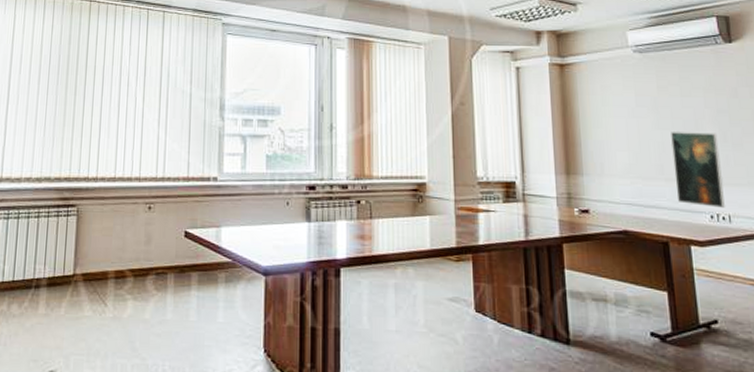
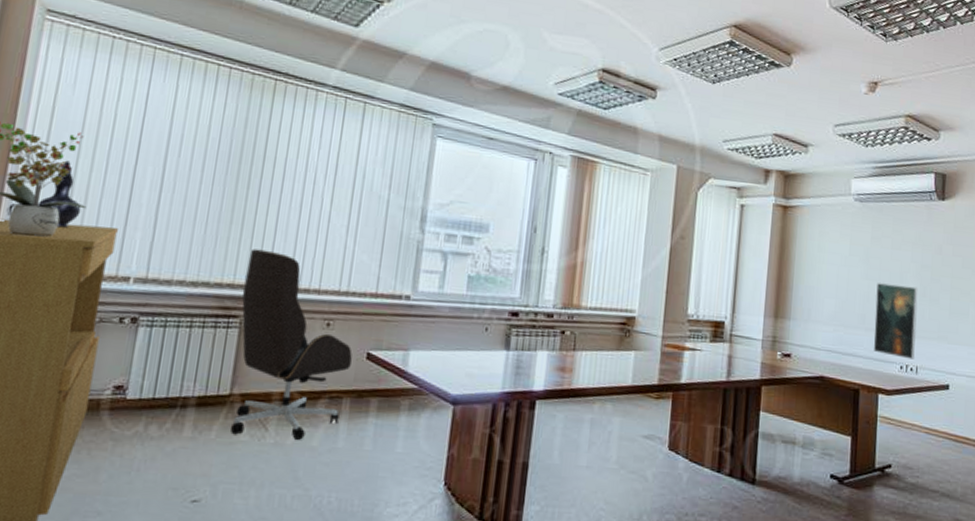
office chair: none [77,146,172,313] -> present [231,248,352,440]

